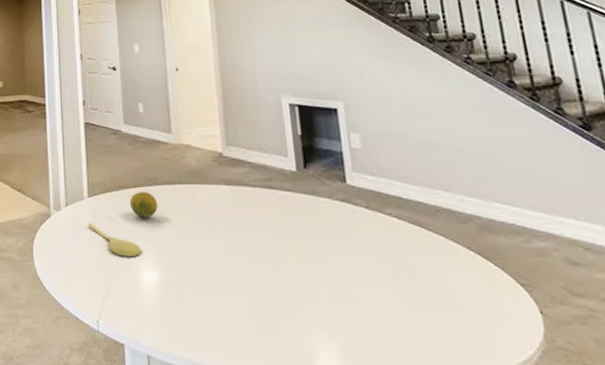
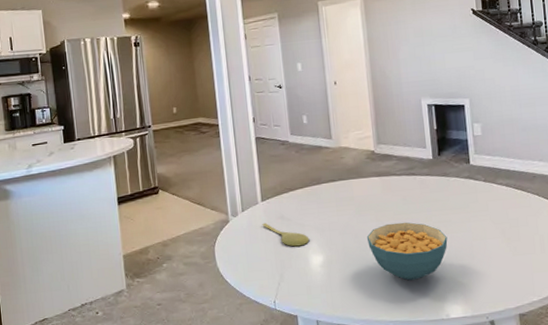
fruit: present [129,192,159,218] -> none [297,191,322,213]
cereal bowl: none [211,245,318,325] -> present [366,222,448,281]

